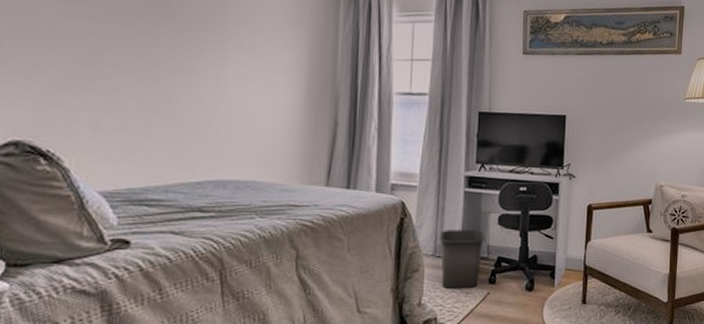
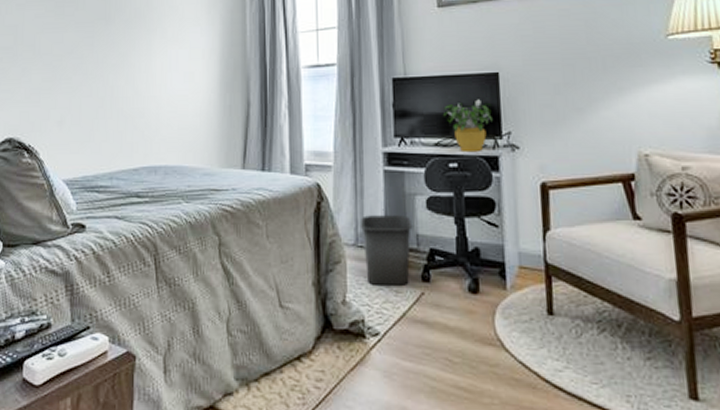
potted flower: none [518,136,558,179] -> present [442,99,494,153]

